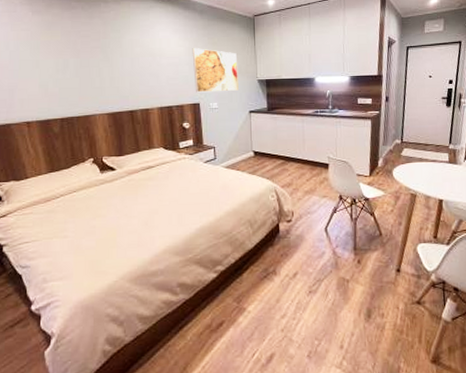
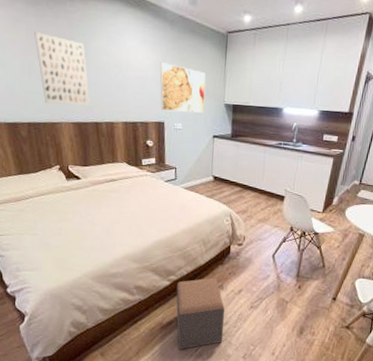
wall art: none [69,33,124,97] -> present [34,32,90,106]
footstool: none [224,263,283,356] -> present [176,278,225,349]

